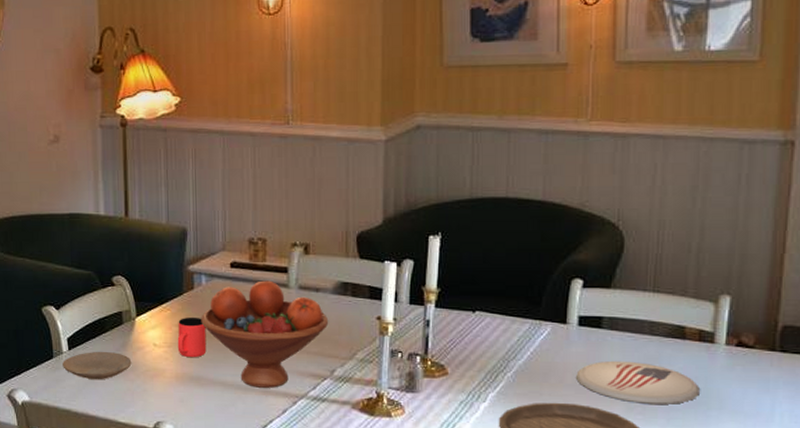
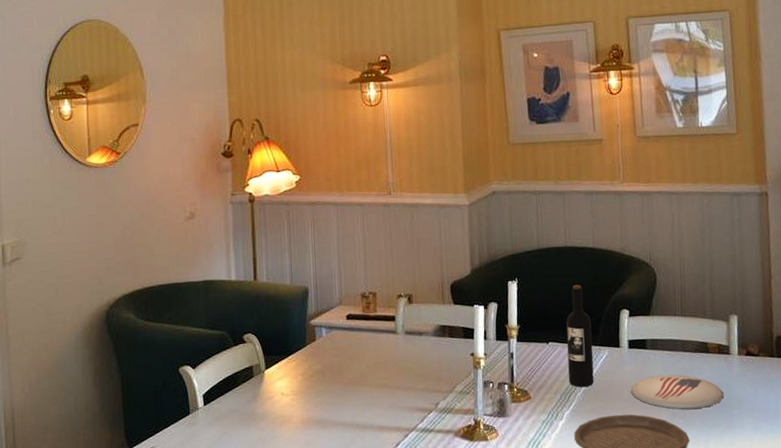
plate: present [63,351,132,380] -> none [198,403,262,432]
cup: present [177,317,207,358] -> none [302,365,328,403]
fruit bowl: present [201,280,329,388] -> none [322,328,432,425]
wine bottle: none [497,245,533,366] -> present [566,284,594,387]

